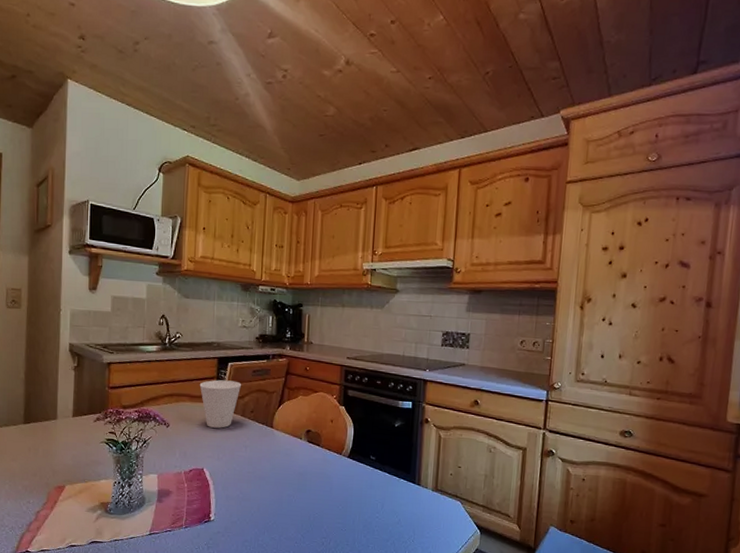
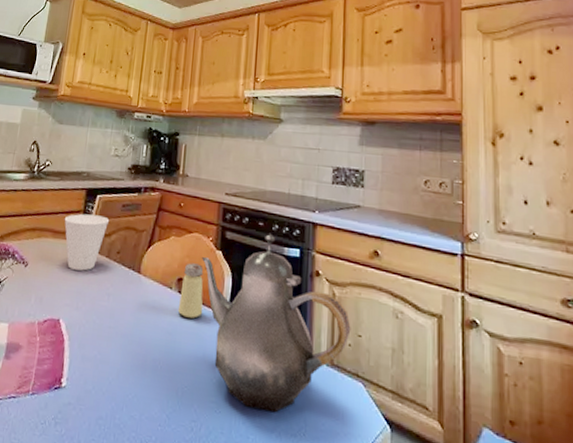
saltshaker: none [307,417,330,462] -> present [177,263,204,319]
teapot: none [326,389,453,528] -> present [201,233,351,413]

